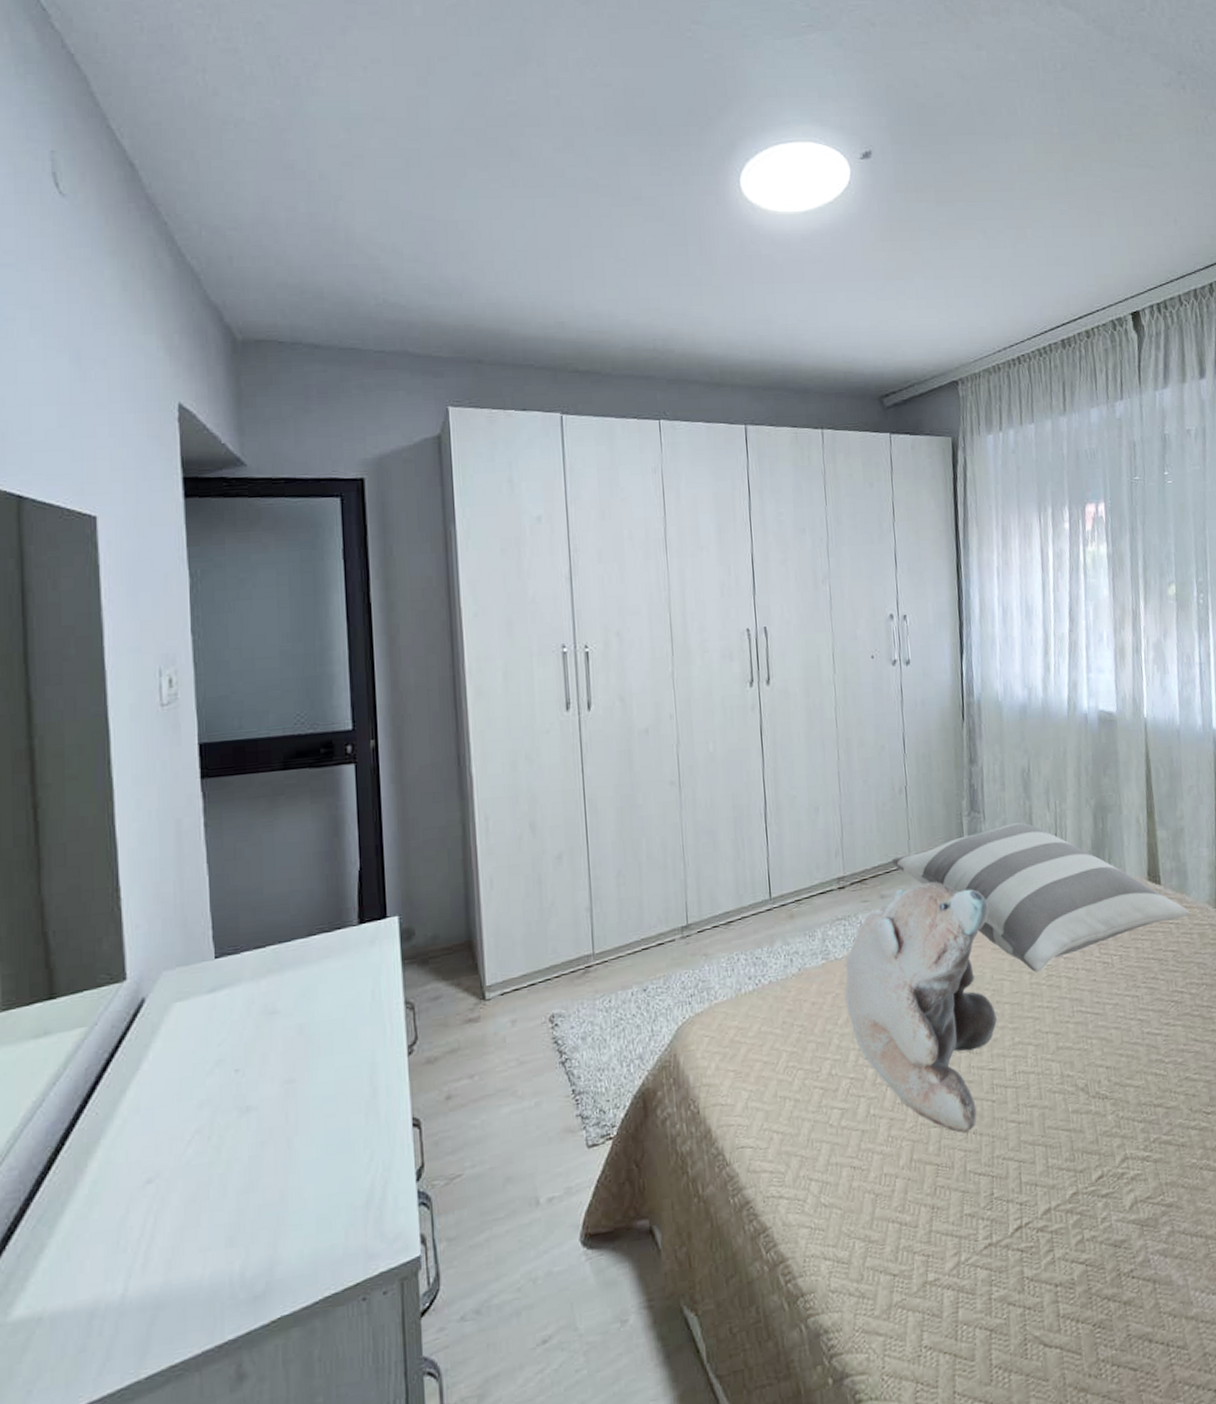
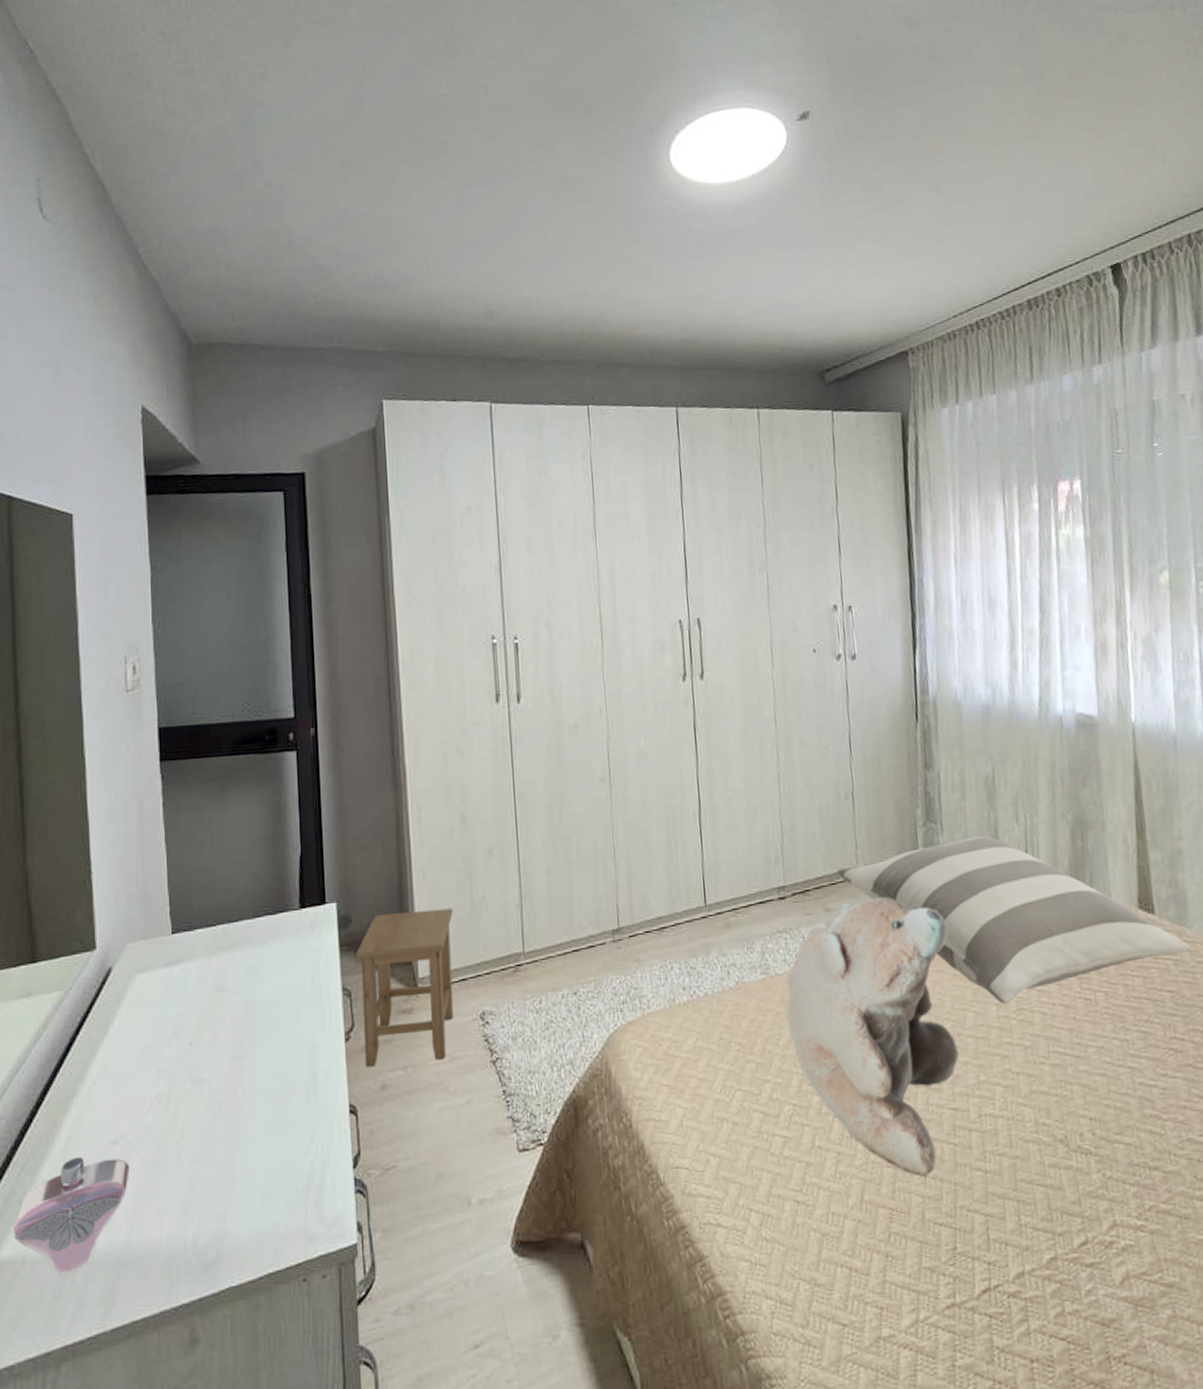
perfume bottle: none [26,1198,167,1329] -> present [12,1156,130,1276]
stool: none [418,915,523,1080] -> present [355,908,454,1068]

